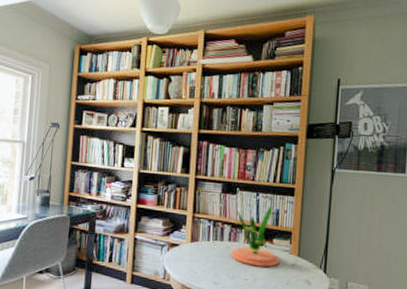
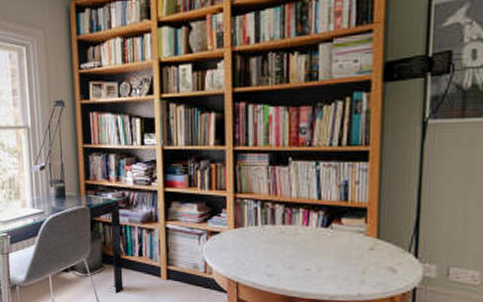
plant: present [231,206,280,268] -> none [283,177,353,254]

